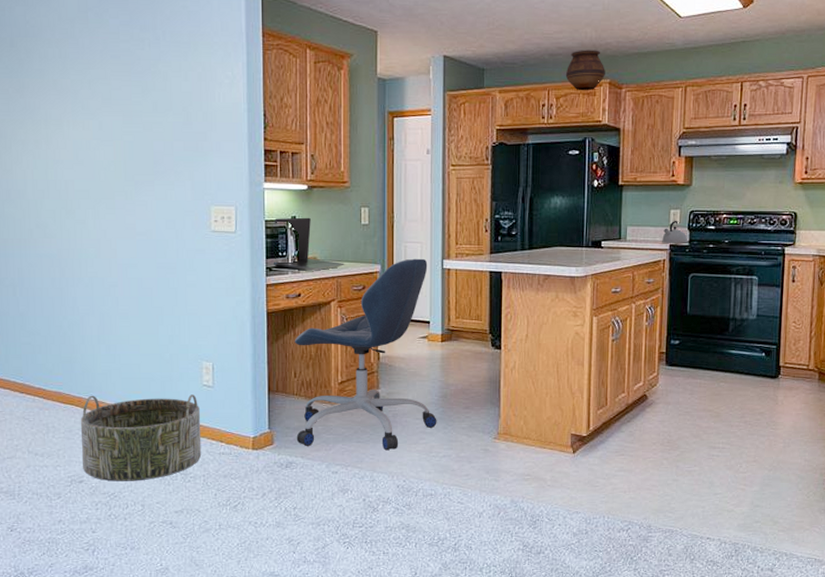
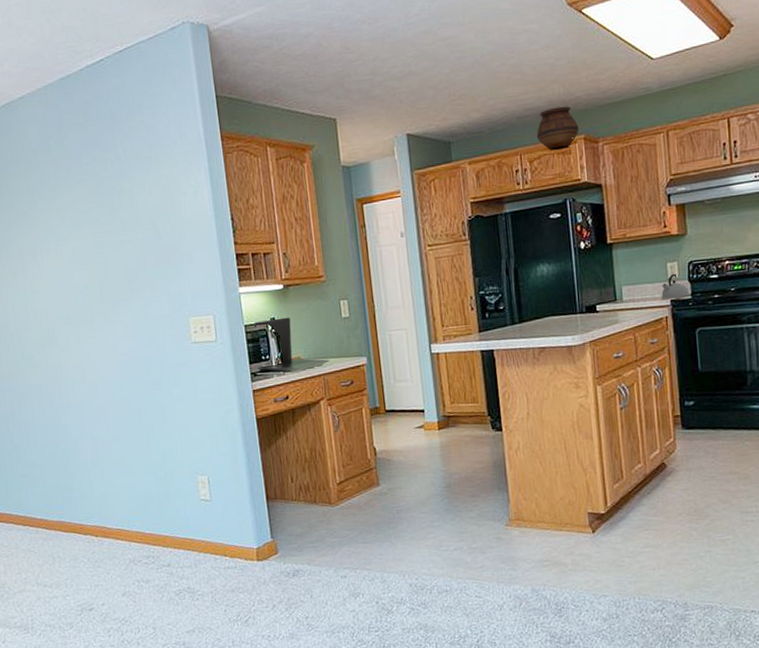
basket: present [80,394,202,481] -> none [84,510,207,607]
office chair: present [294,258,437,451] -> none [287,345,444,552]

